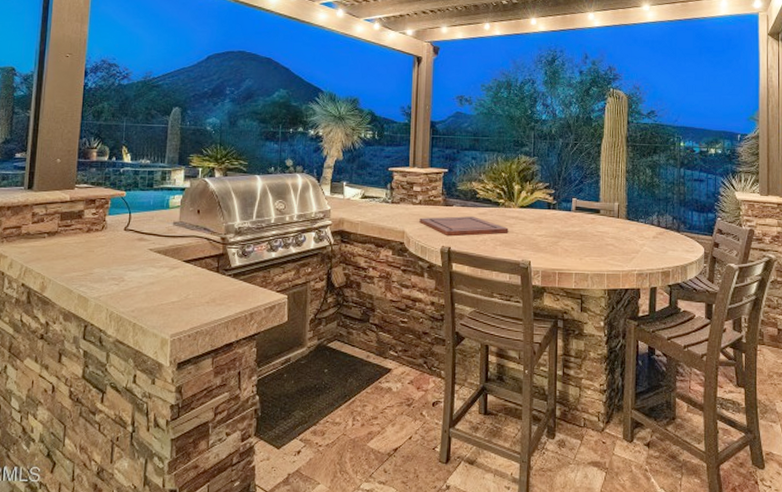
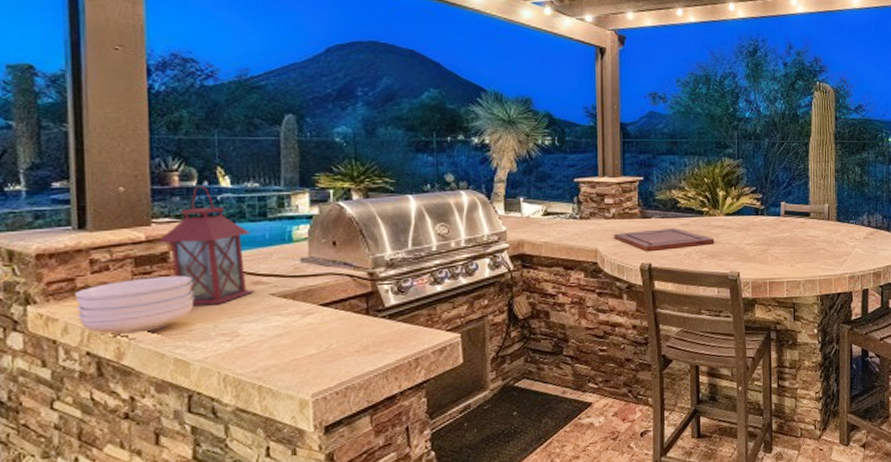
bowl: none [19,229,98,272] -> present [75,275,195,335]
lantern: none [77,161,140,254] -> present [156,186,254,305]

